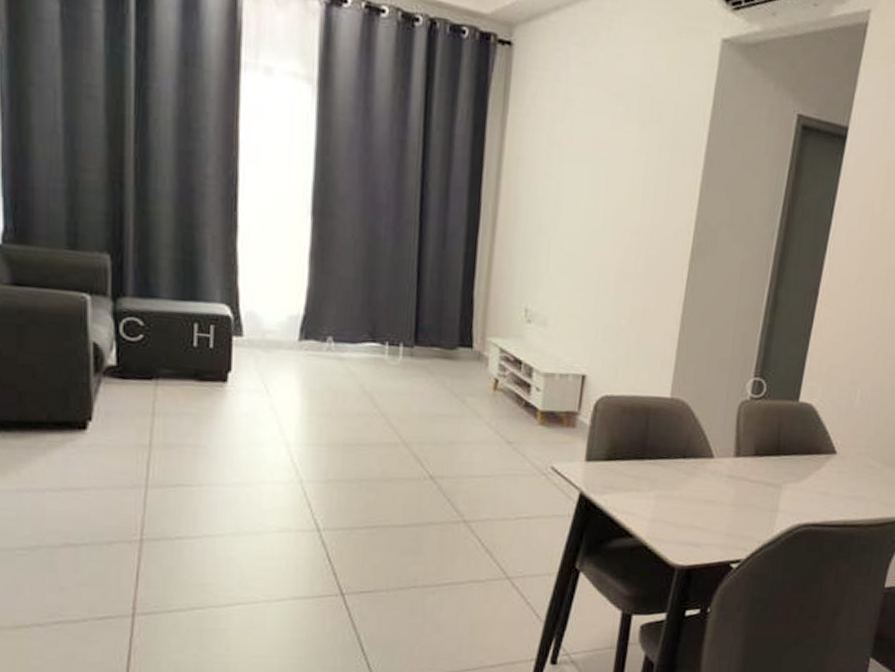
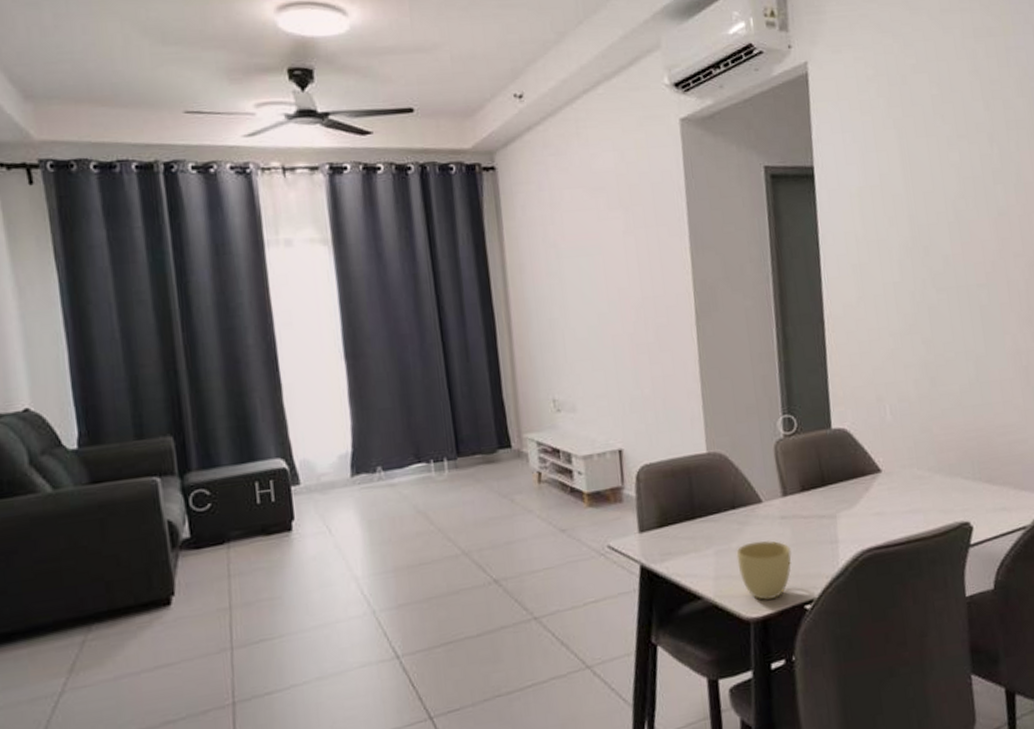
cup: none [675,493,731,551] -> present [736,540,792,600]

